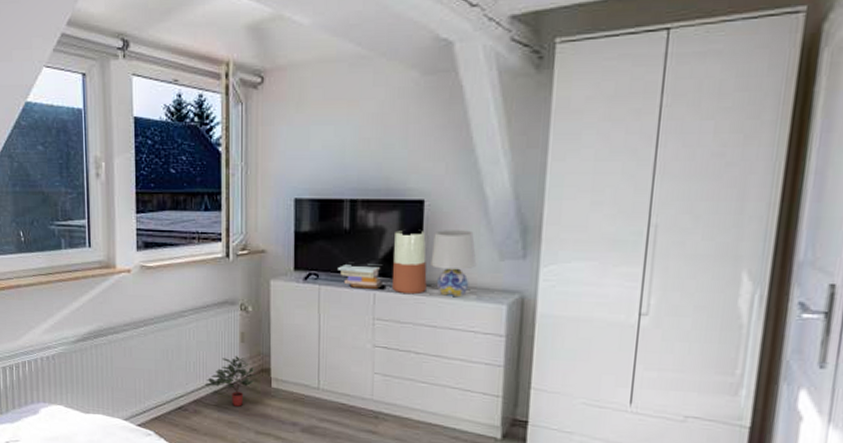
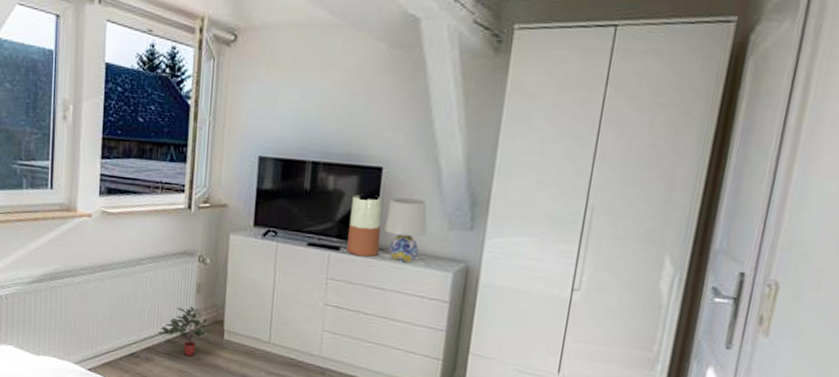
books: present [338,262,383,290] -> none [296,222,339,251]

